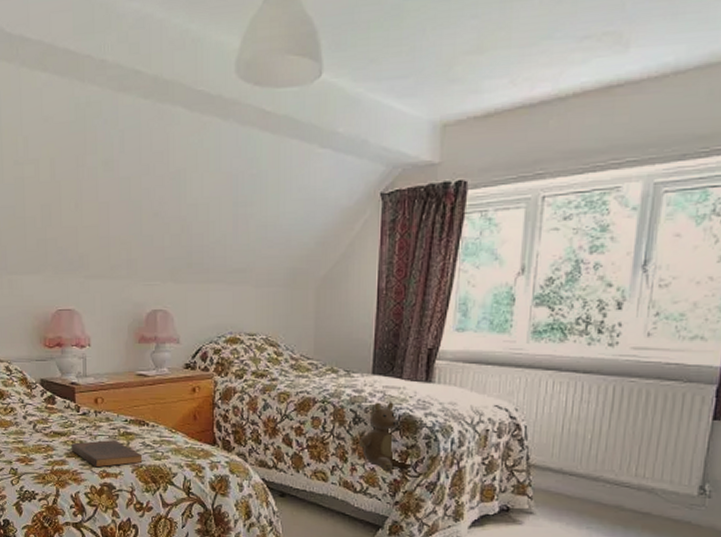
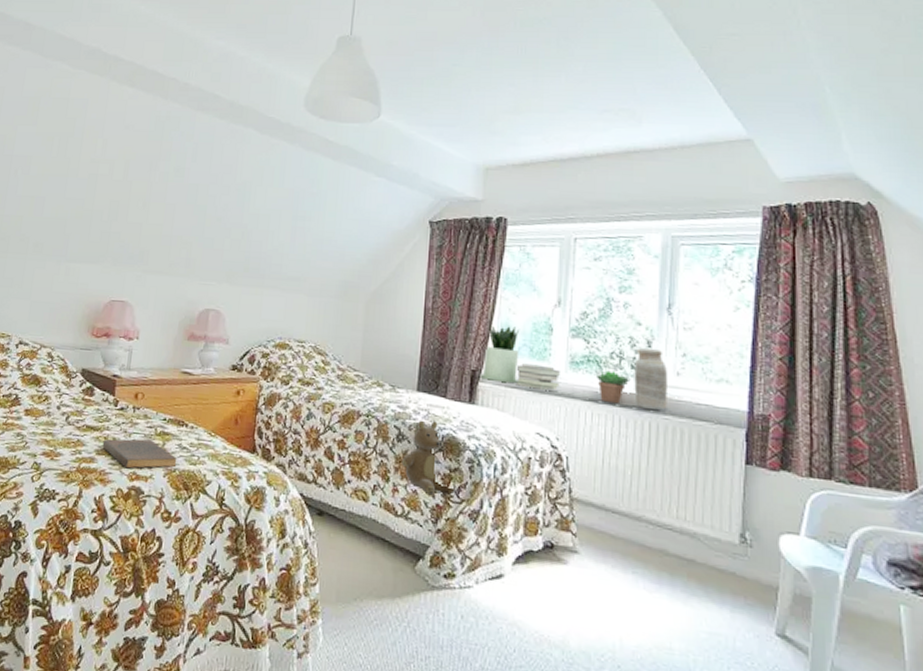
planter: none [435,300,479,359] -> present [478,326,520,384]
books: none [474,337,521,364] -> present [515,363,560,392]
succulent plant: none [559,337,597,371] -> present [595,370,631,404]
vase: none [599,309,637,374] -> present [634,347,667,411]

